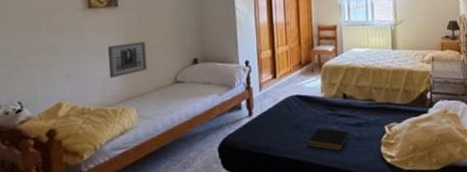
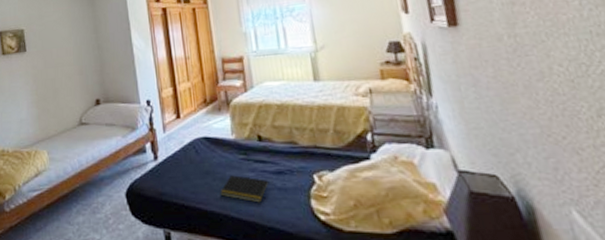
wall art: present [107,41,147,78] -> none [20,83,54,121]

